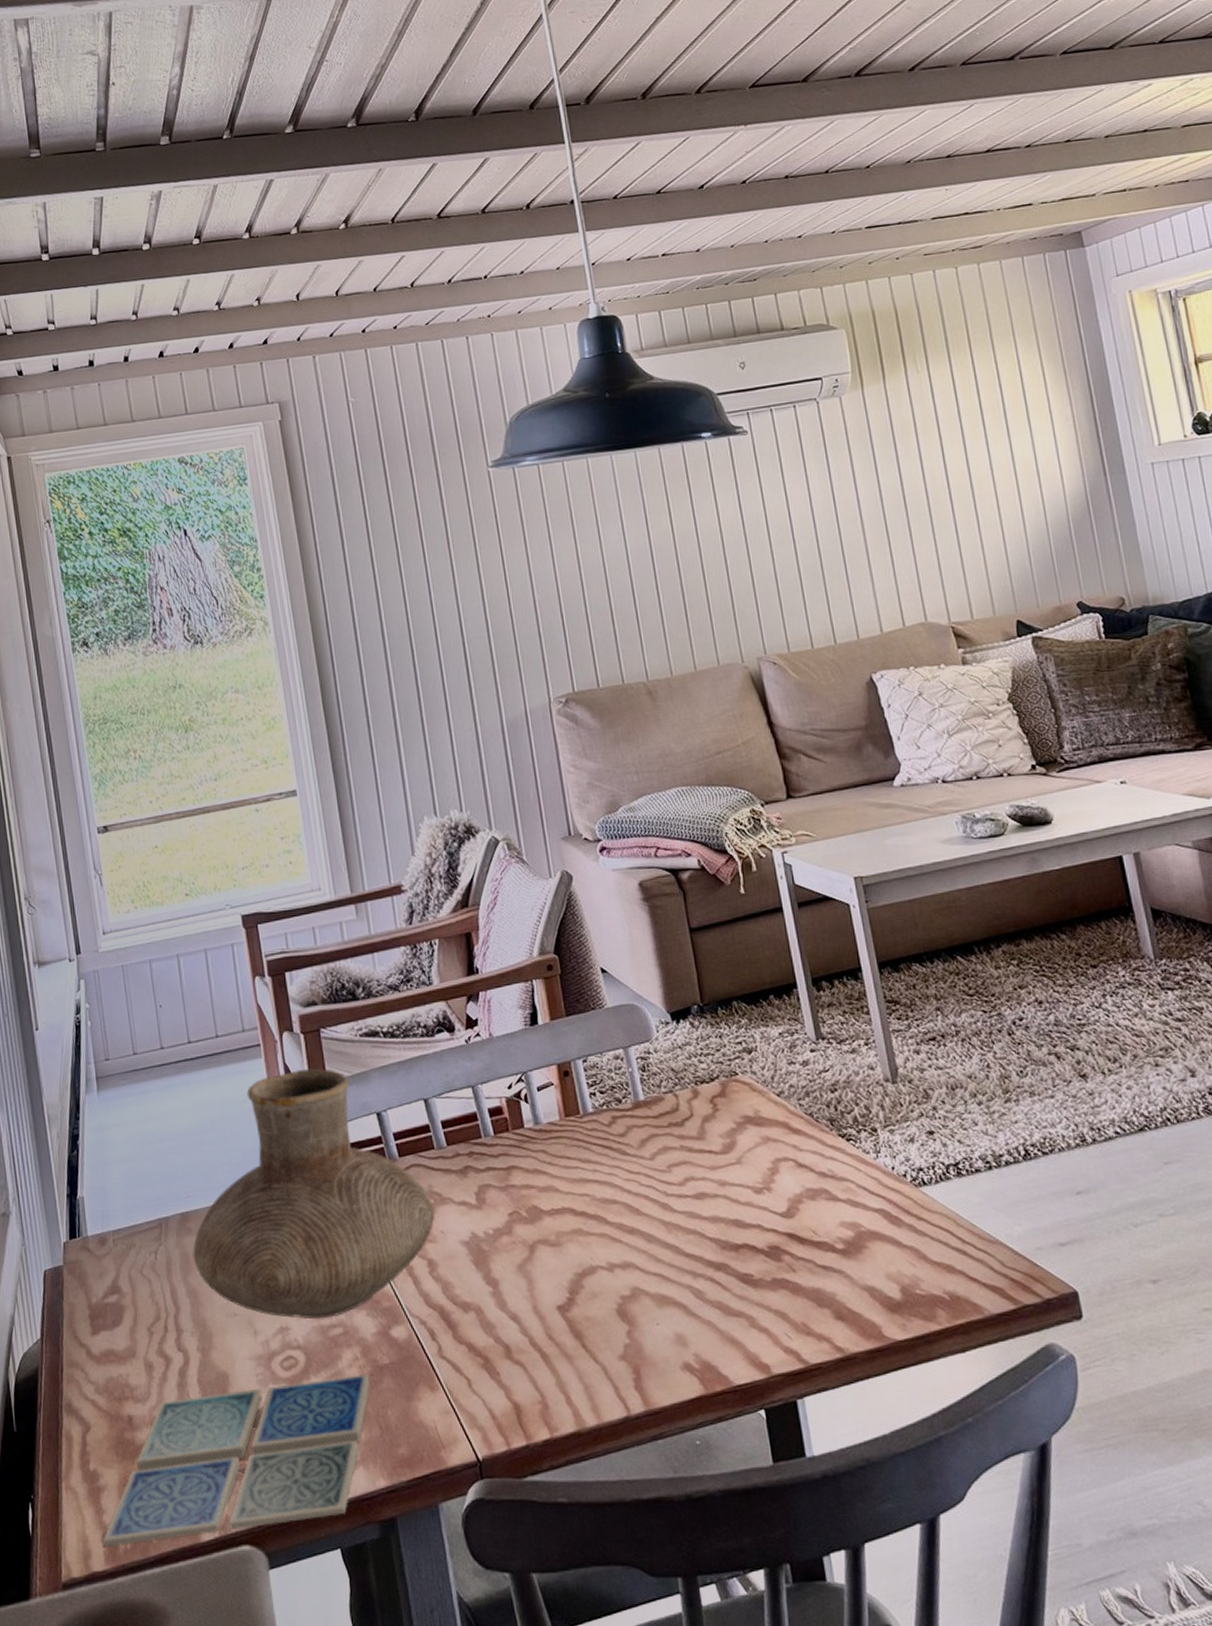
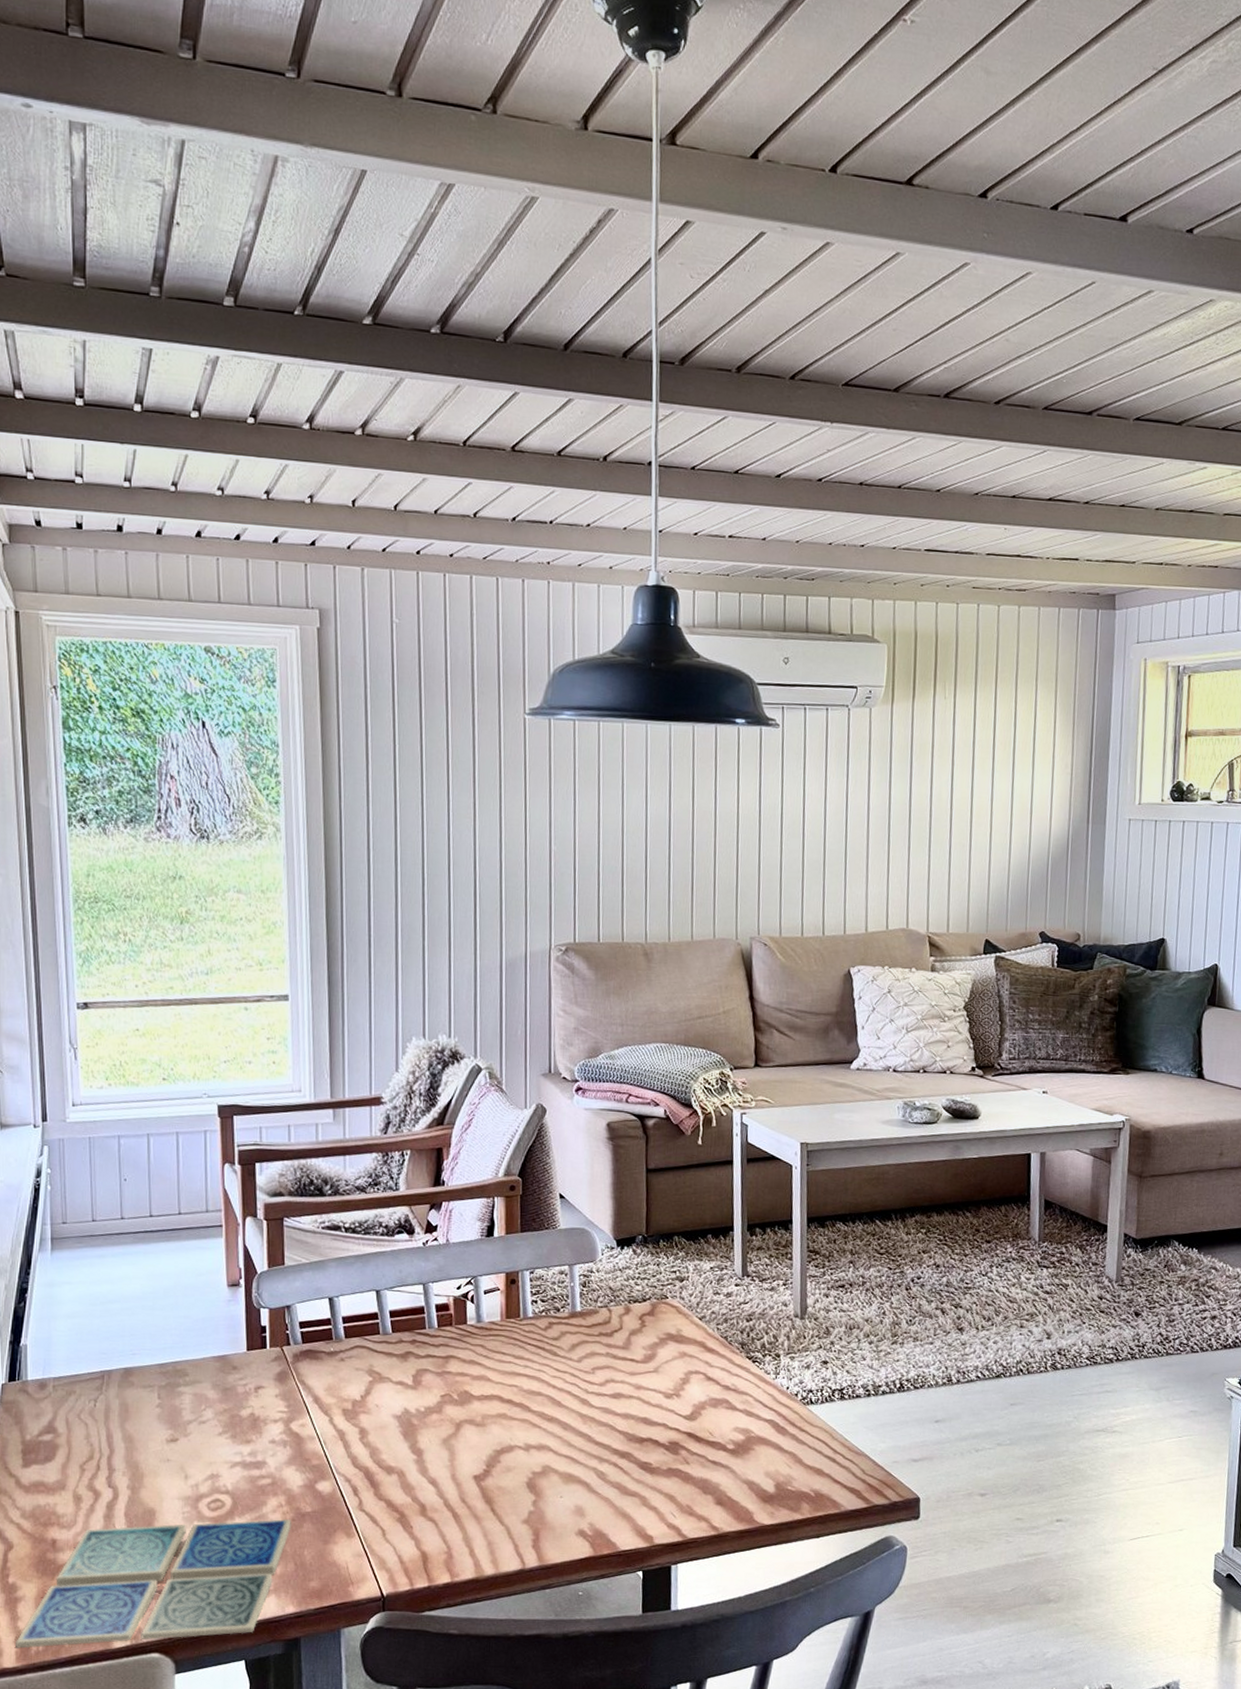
vase: present [193,1068,435,1319] -> none [132,1252,373,1470]

